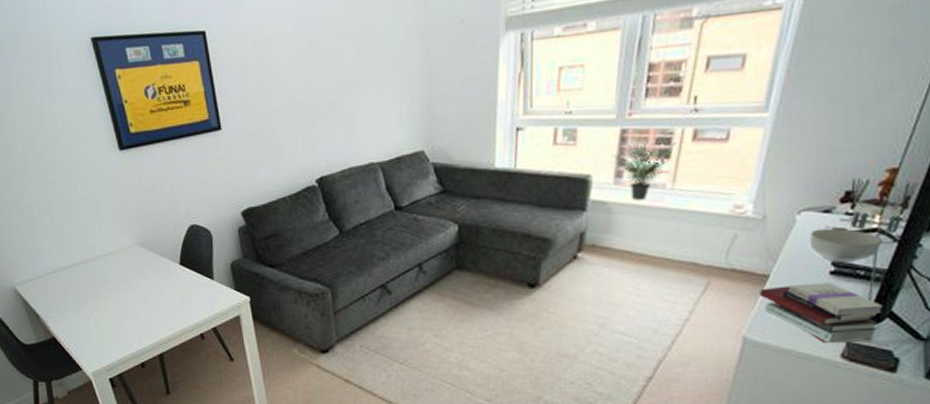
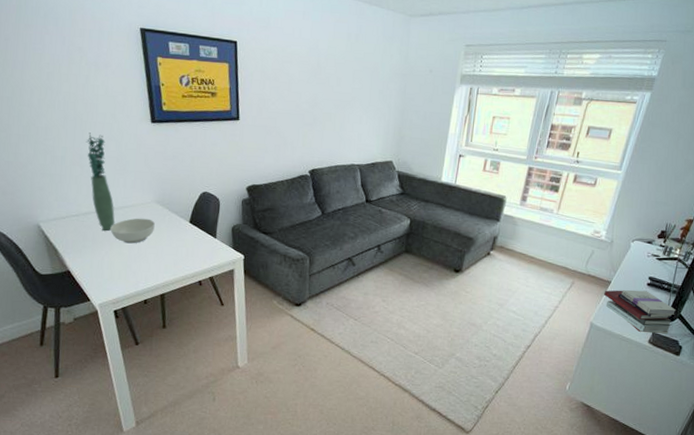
vase: none [50,173,96,286] -> present [85,132,115,231]
bowl: none [91,266,141,298] -> present [110,218,155,244]
potted plant: present [612,142,677,201] -> none [521,178,563,219]
bowl: present [809,228,884,264] -> none [637,253,680,279]

